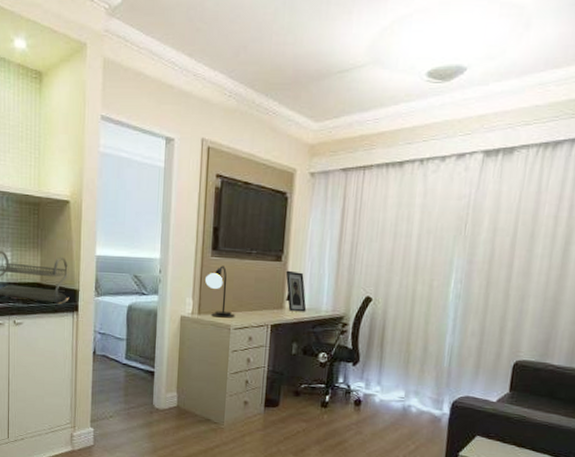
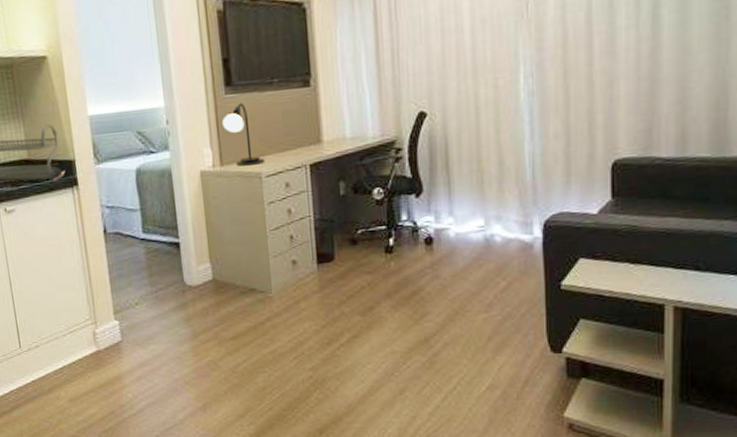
picture frame: present [285,270,307,312] -> none [317,95,350,145]

